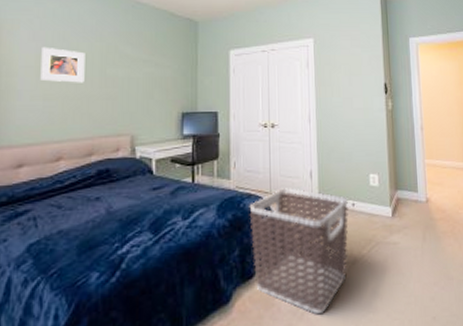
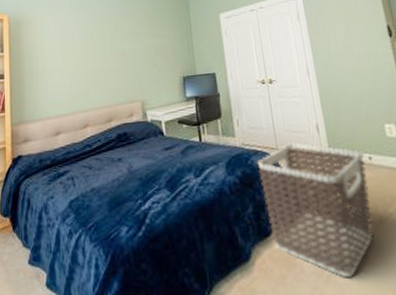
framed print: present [40,46,85,83] -> none [65,32,99,61]

